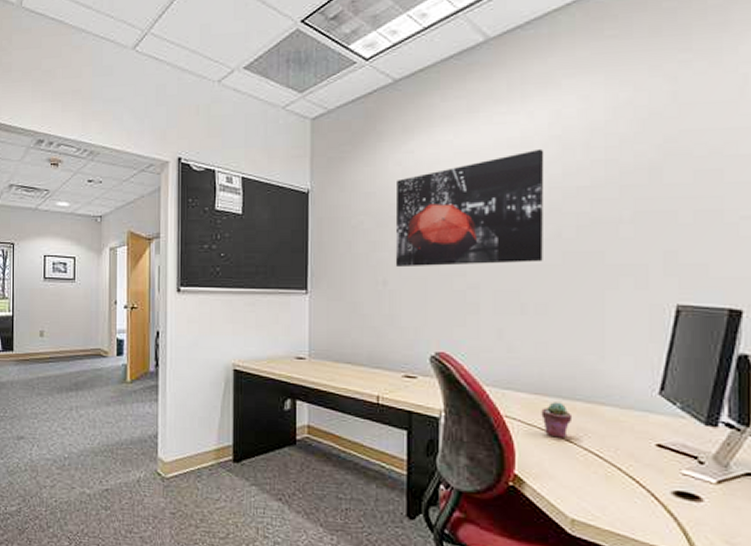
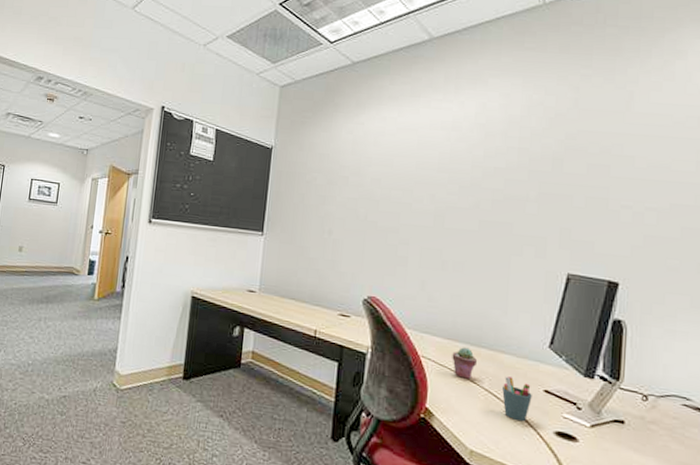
wall art: present [395,148,544,268] -> none [340,132,471,228]
pen holder: none [605,432,642,483] -> present [502,376,532,422]

